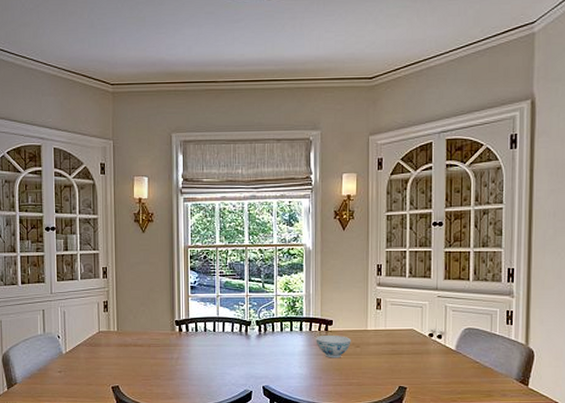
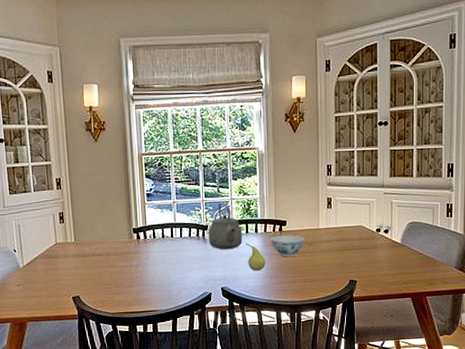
tea kettle: none [251,300,286,347] -> present [208,204,243,250]
fruit: none [289,342,309,371] -> present [245,243,265,271]

